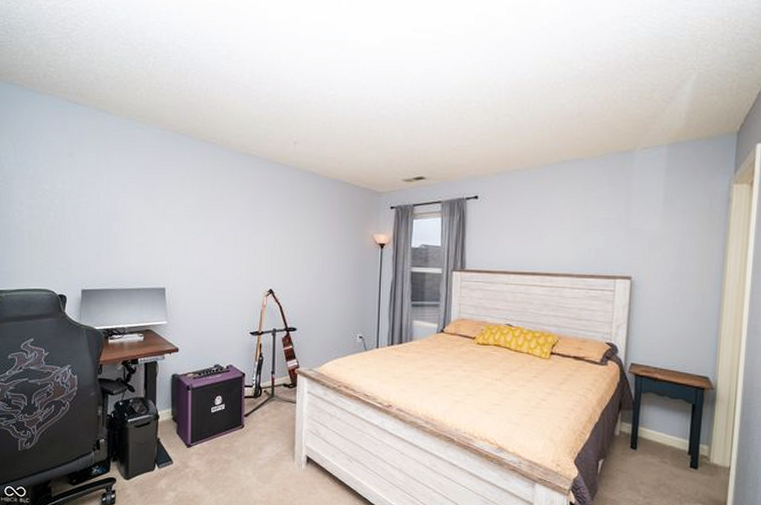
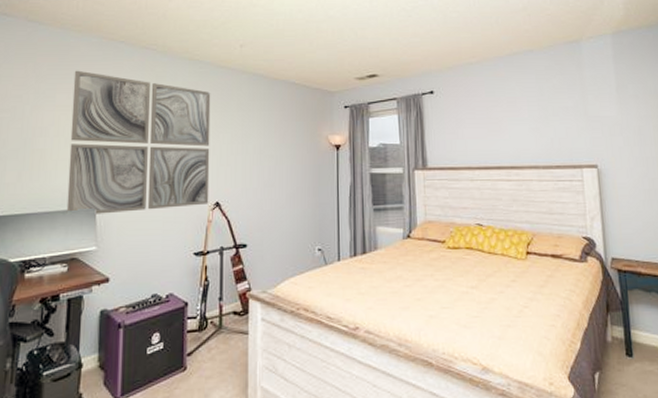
wall art: none [140,160,266,294] -> present [66,70,211,214]

